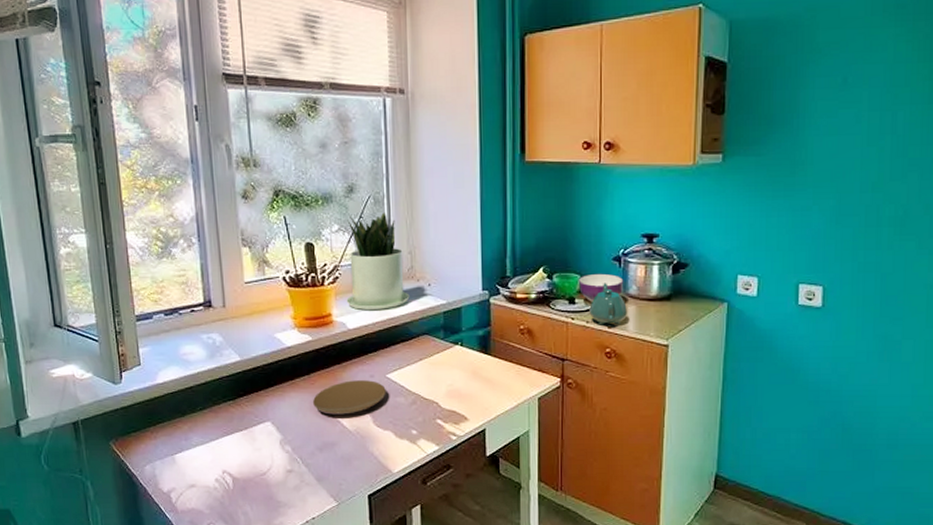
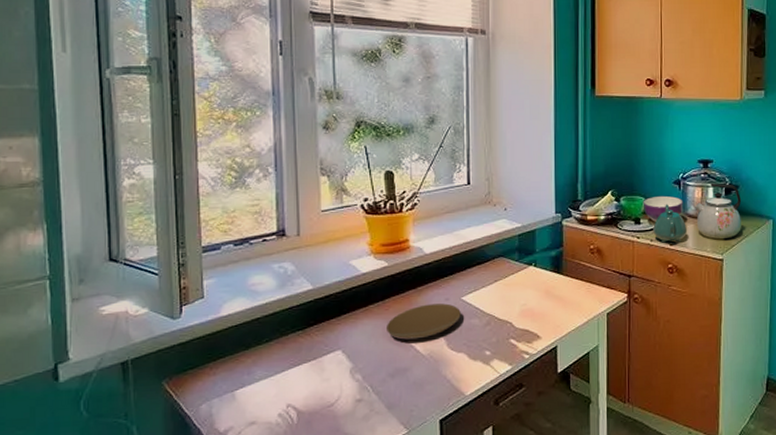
planter: present [346,212,410,310] -> none [424,142,486,235]
kettle: none [637,260,690,322] -> present [695,183,741,239]

